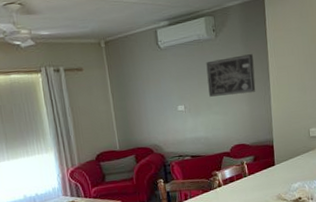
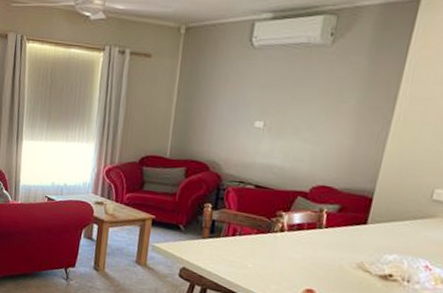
wall art: present [206,54,256,97] -> none [301,72,379,124]

